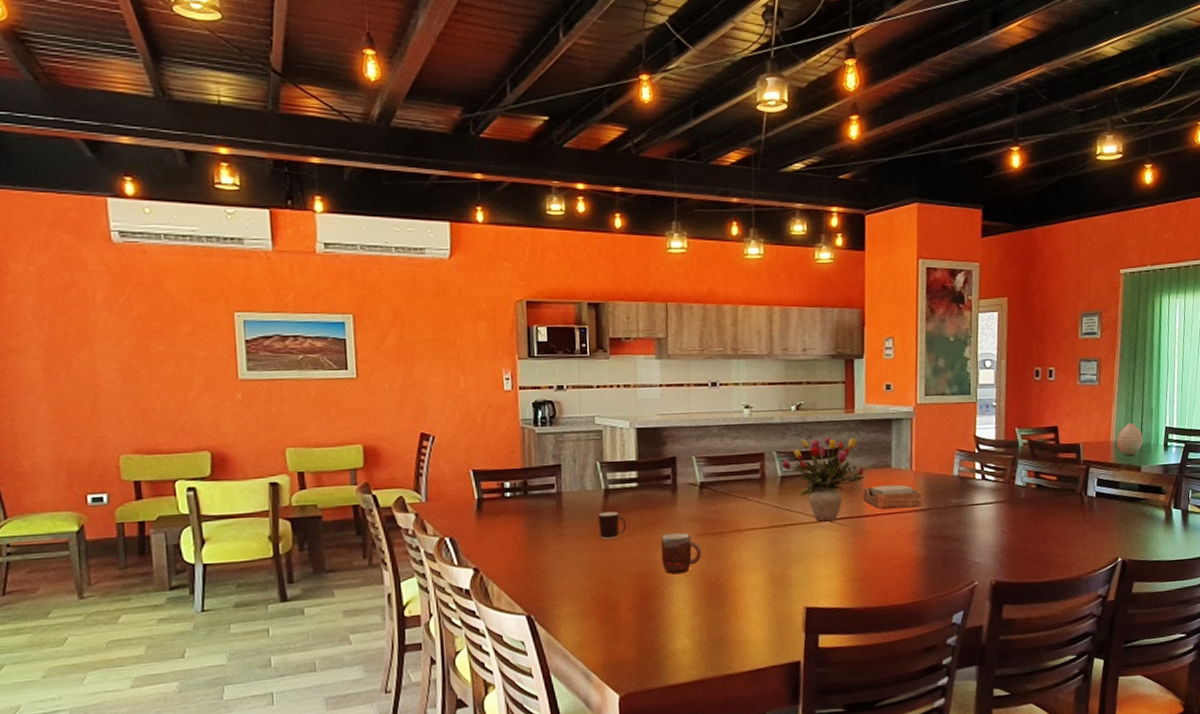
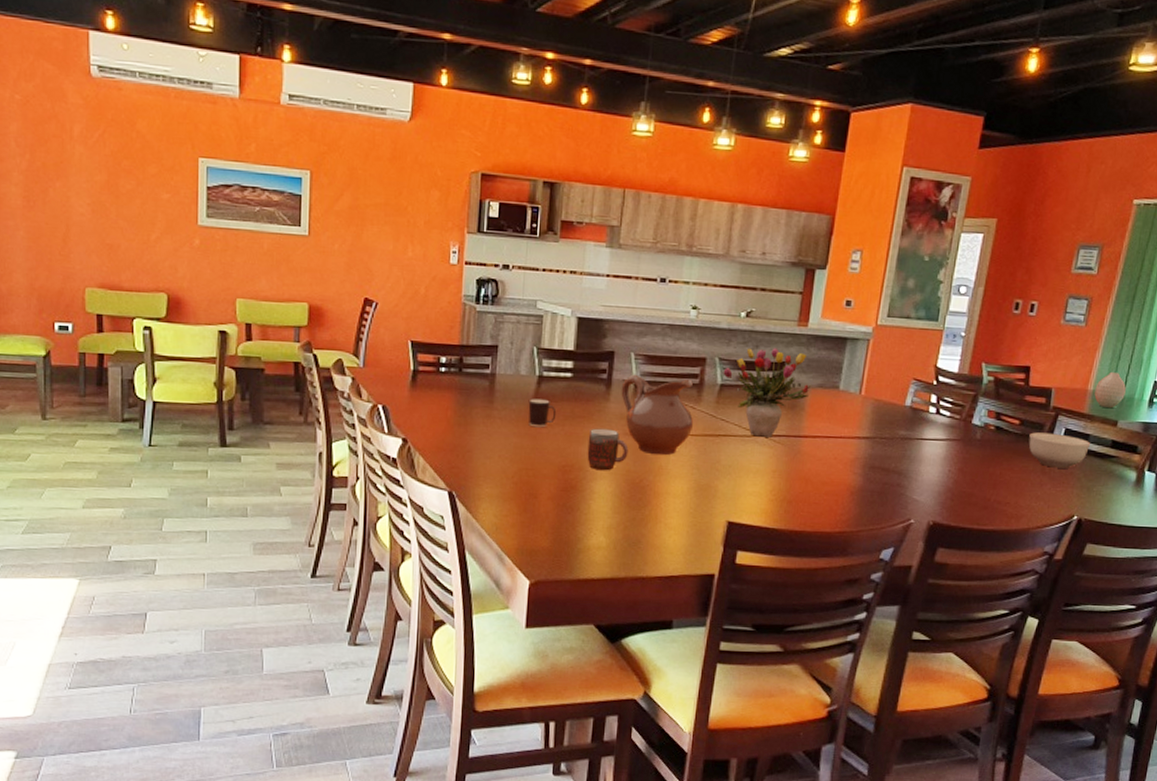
pitcher: none [687,474,761,552] -> present [621,374,694,455]
napkin holder: present [862,484,923,508] -> none [803,406,868,434]
bowl: none [1067,484,1122,516] -> present [1028,432,1091,469]

